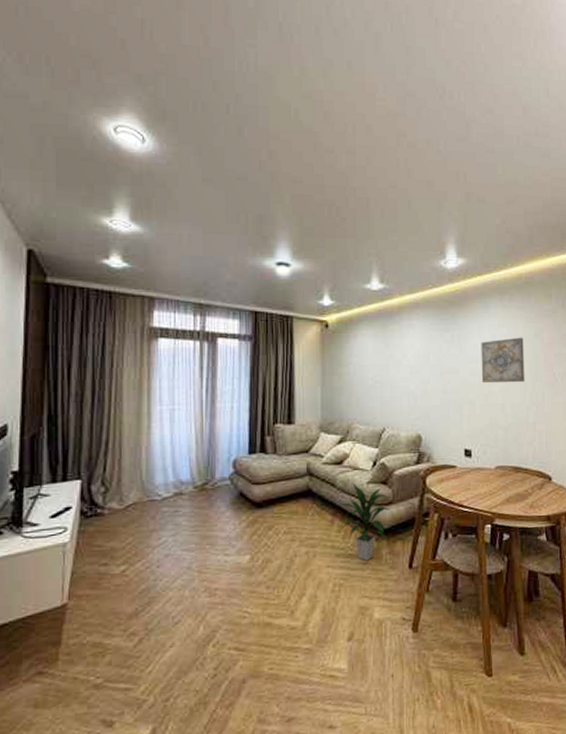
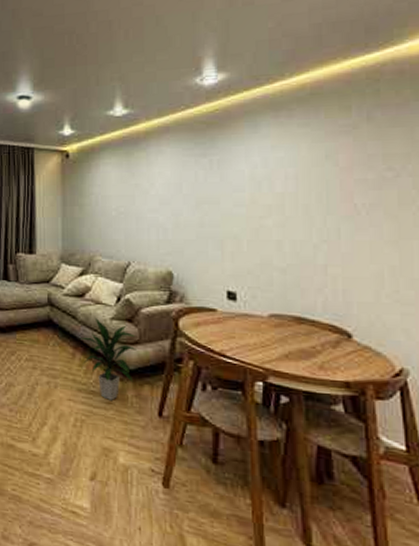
wall art: present [481,337,525,384] -> none [248,160,311,216]

